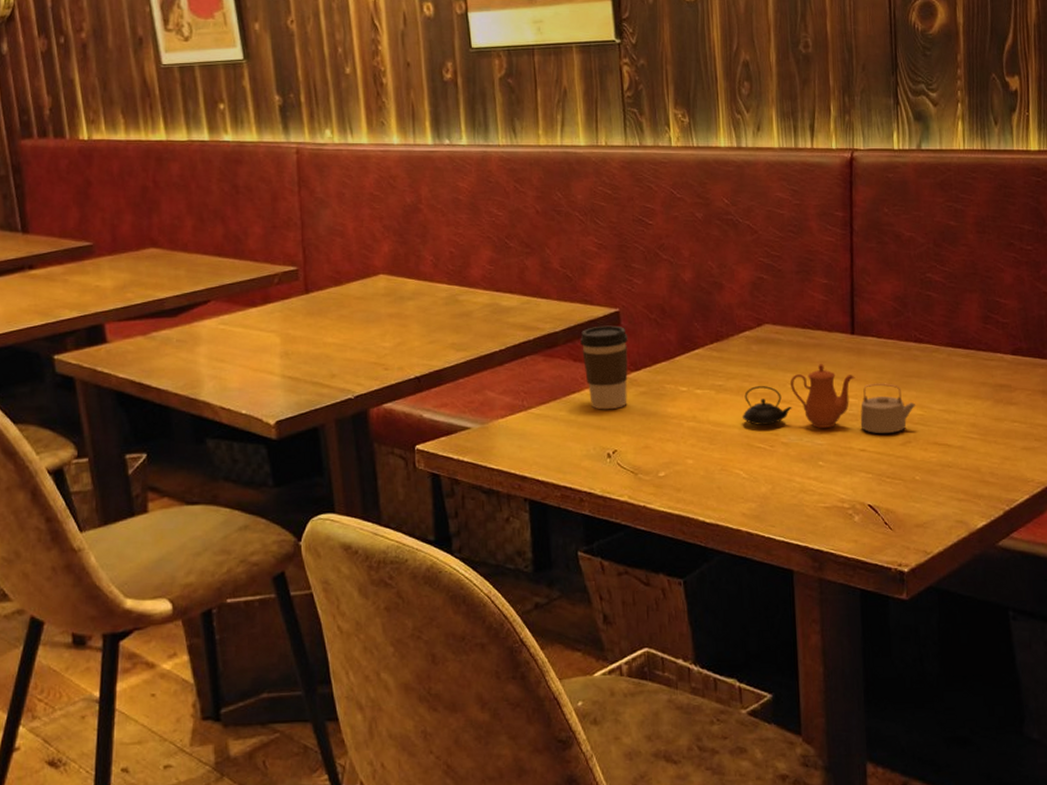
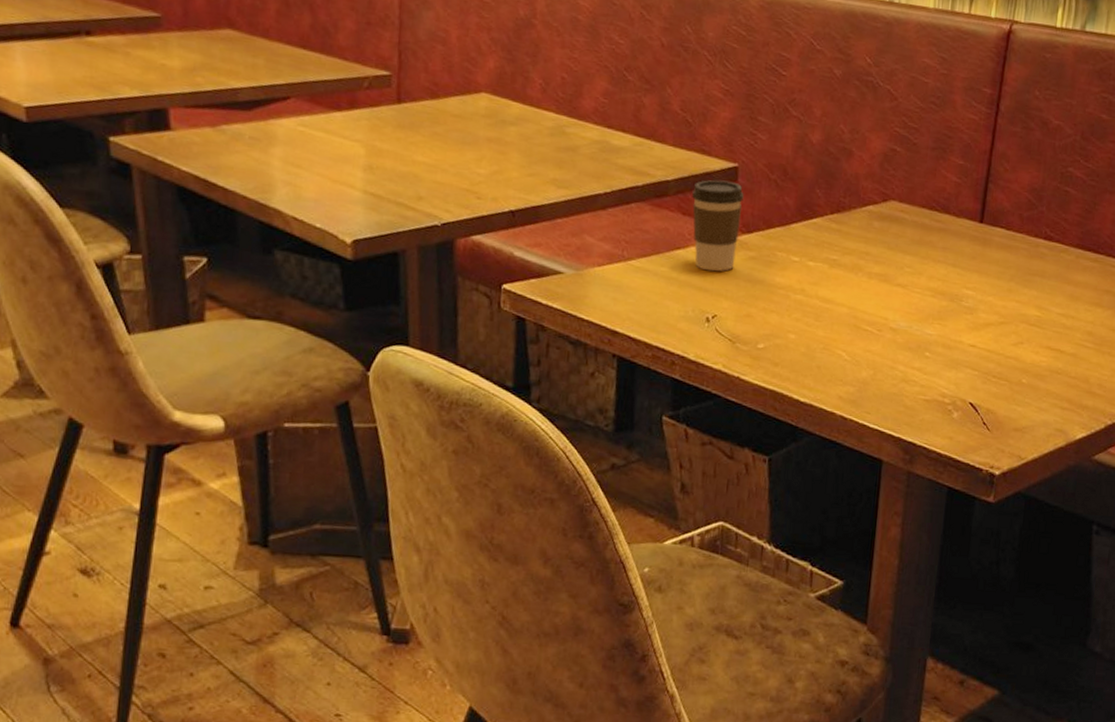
teapot: present [742,363,917,433] -> none [852,249,1035,332]

